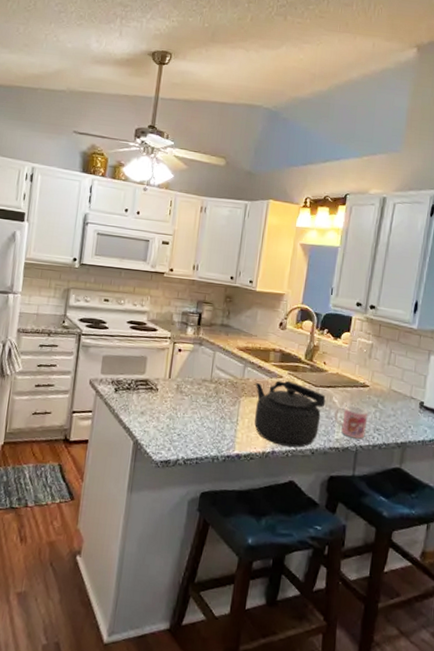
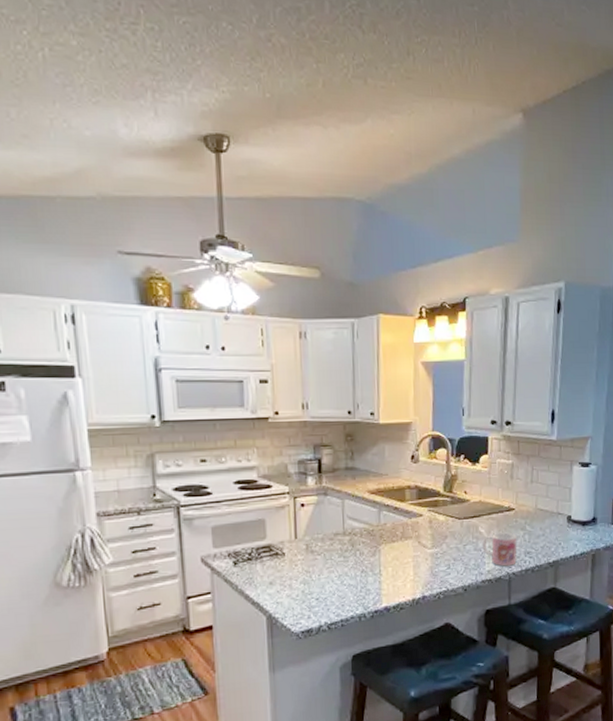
kettle: present [254,380,326,448] -> none [393,518,472,589]

